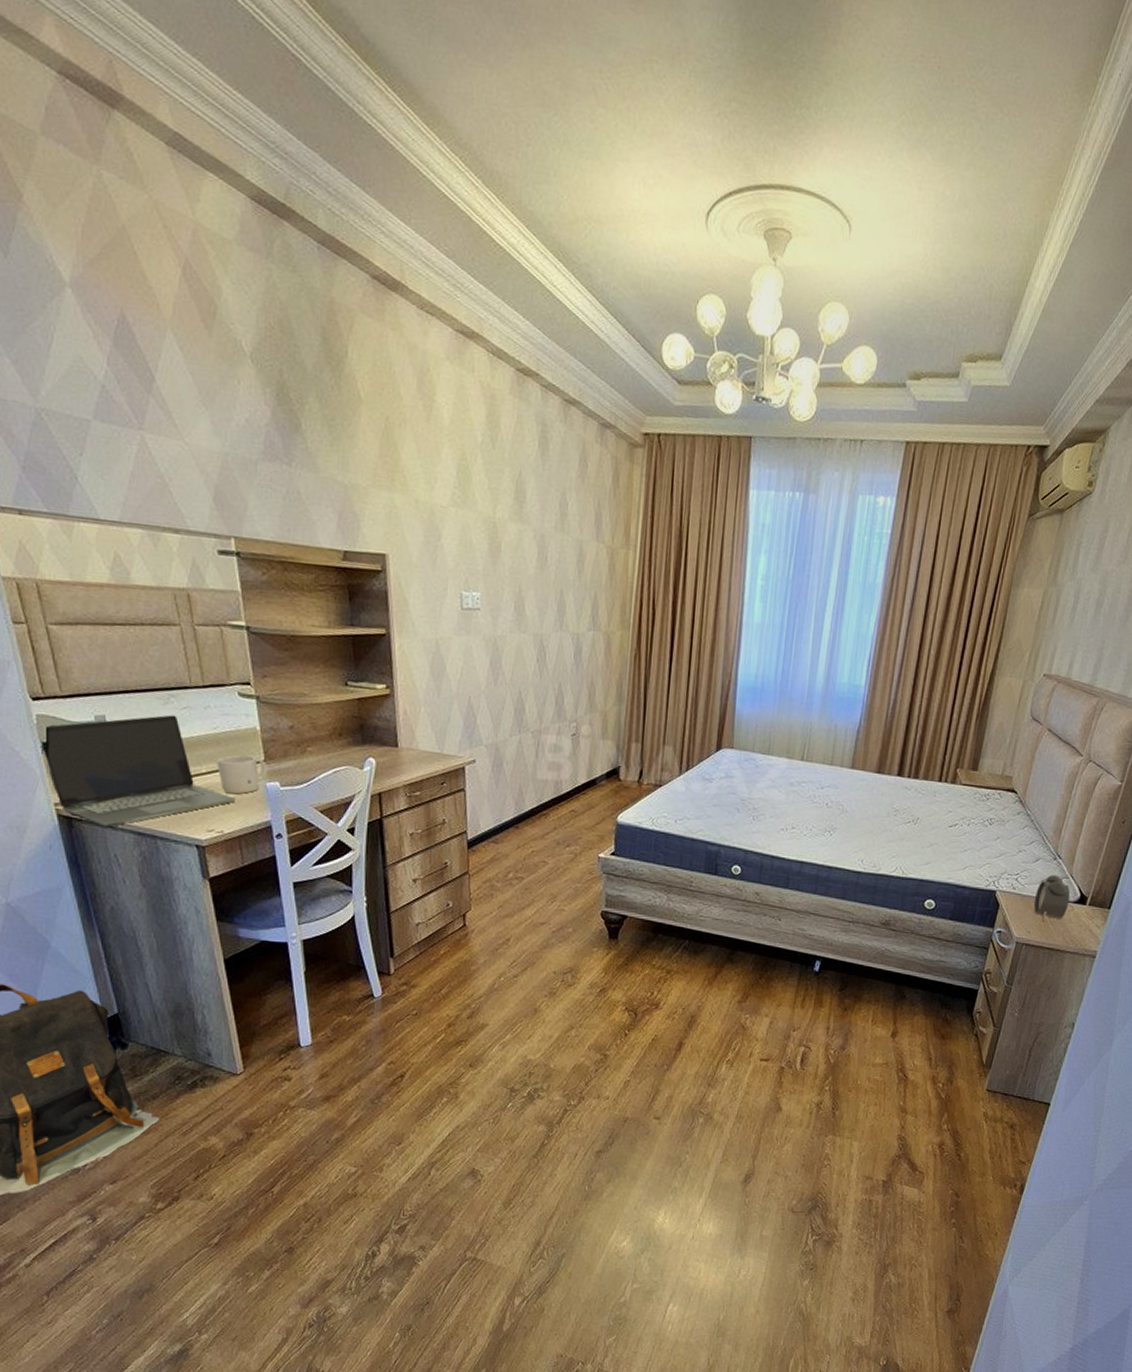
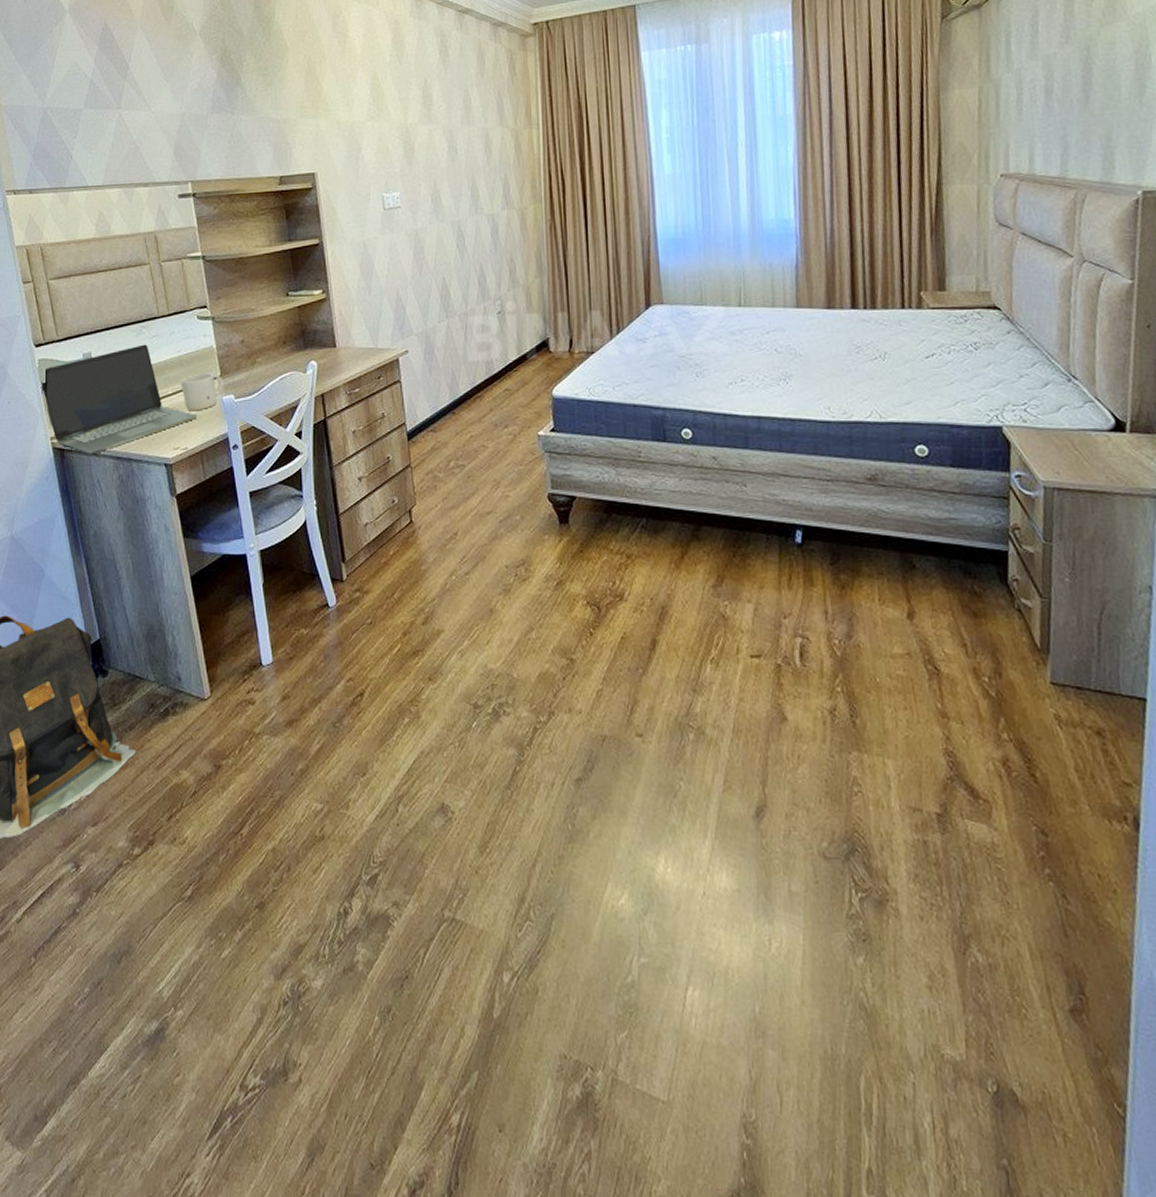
alarm clock: present [1034,875,1071,922] -> none [1054,400,1103,459]

